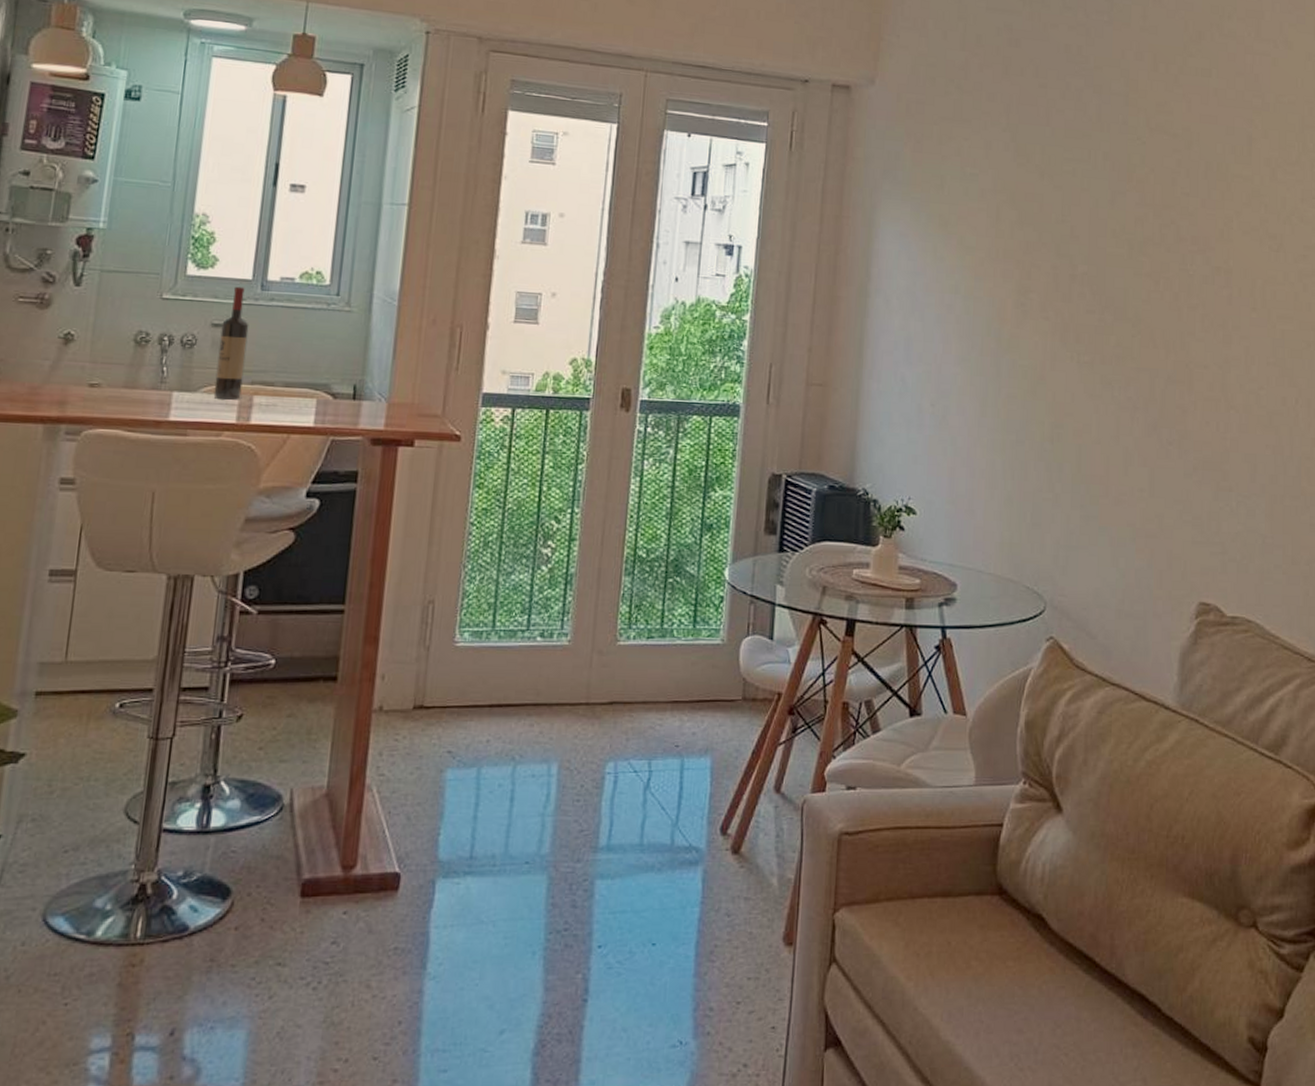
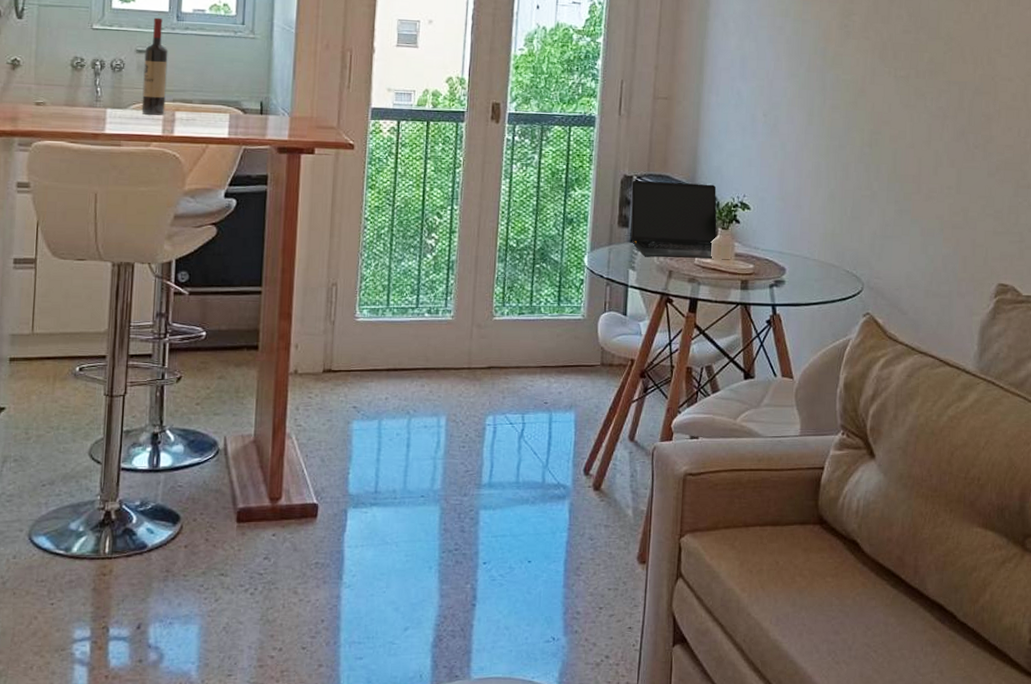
laptop: none [779,479,895,574] -> present [631,180,732,260]

